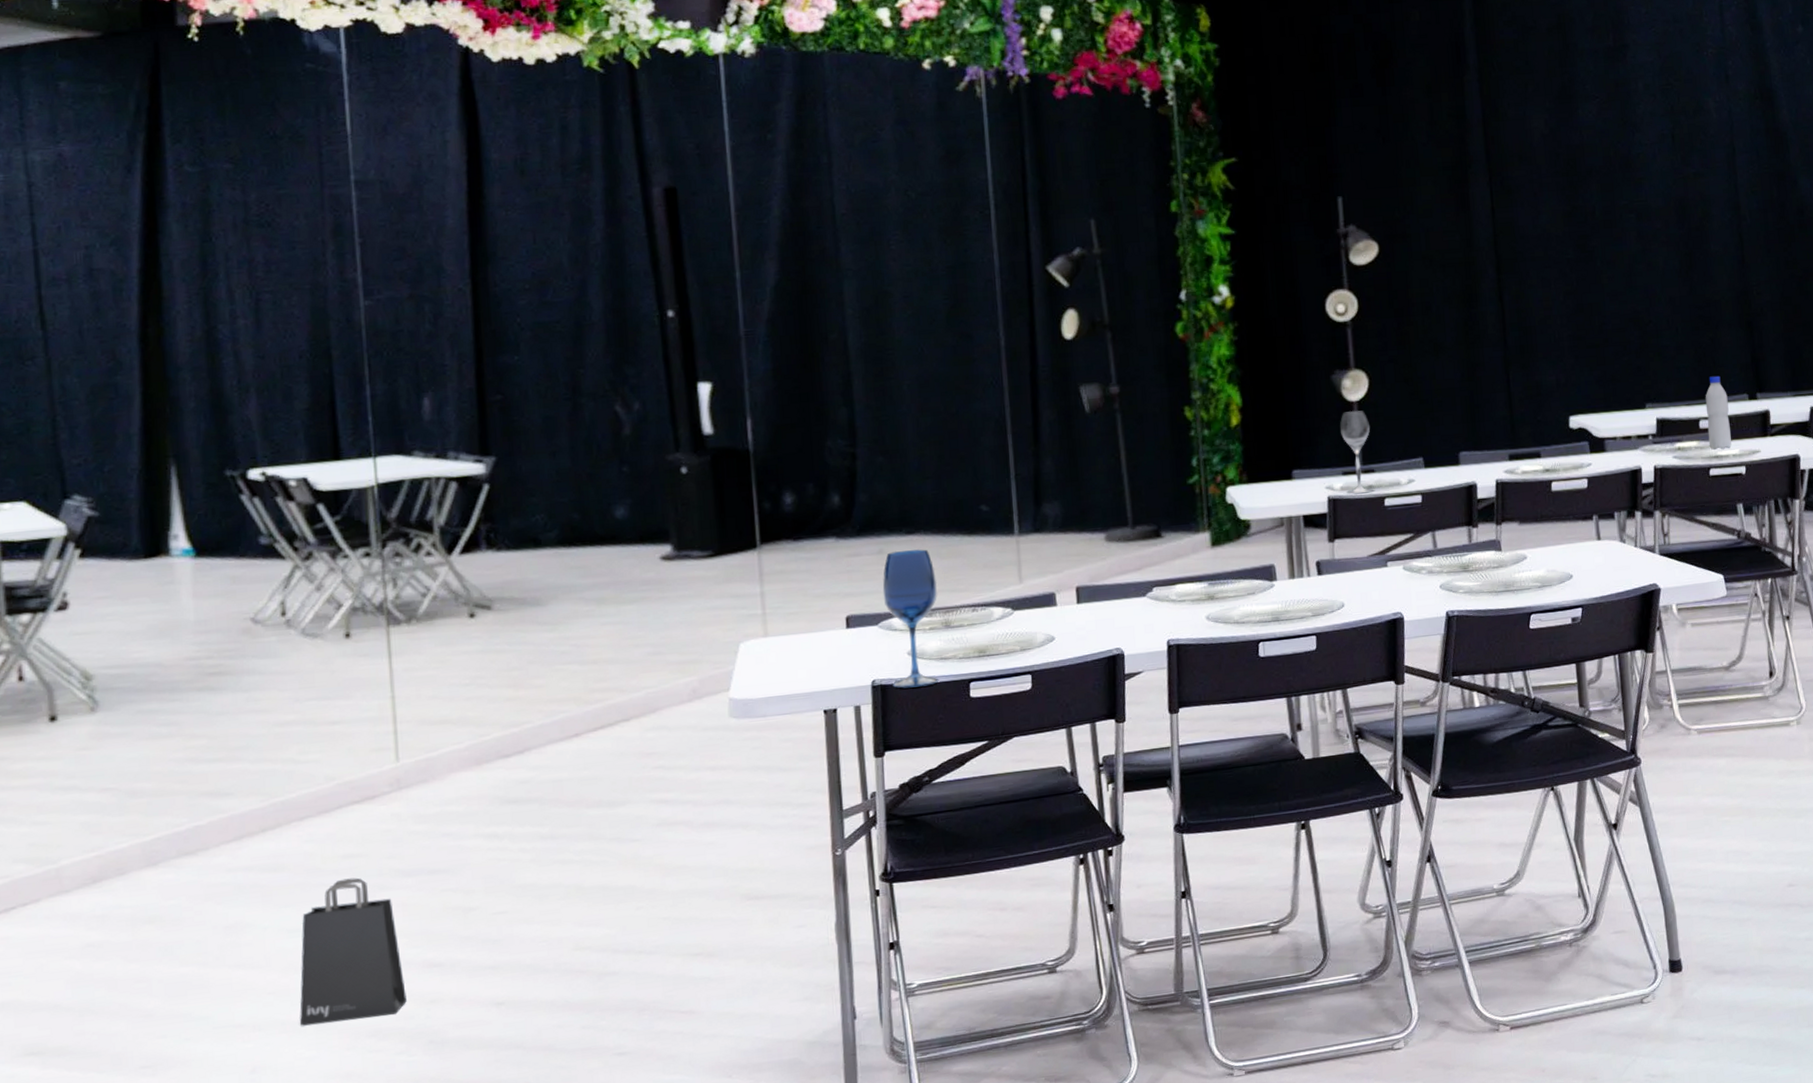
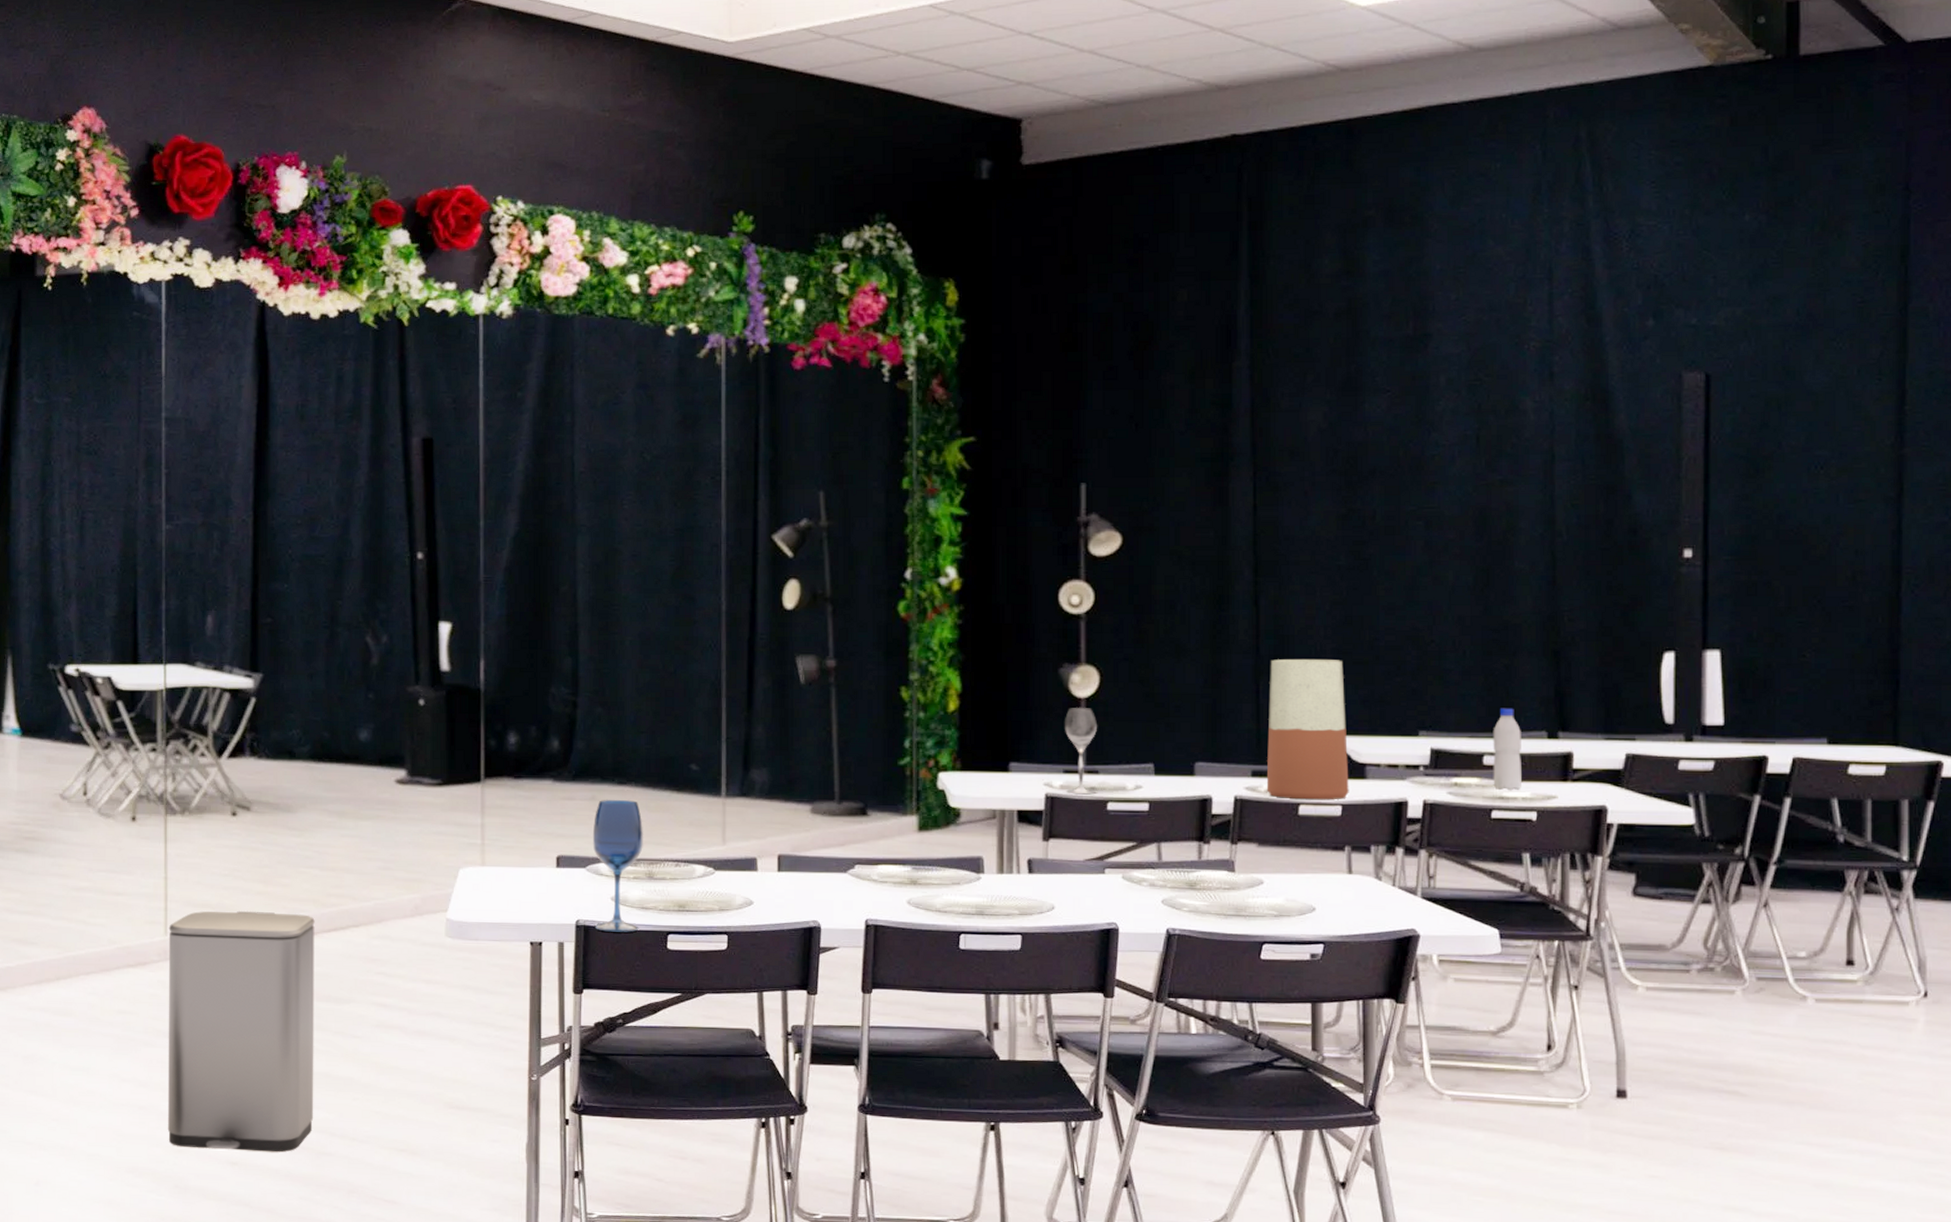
shopping bag: present [299,877,407,1026] -> none [75,1031,159,1156]
pedal bin: none [400,716,592,997] -> present [167,911,315,1152]
vase: none [1517,345,1593,477] -> present [1266,659,1349,799]

